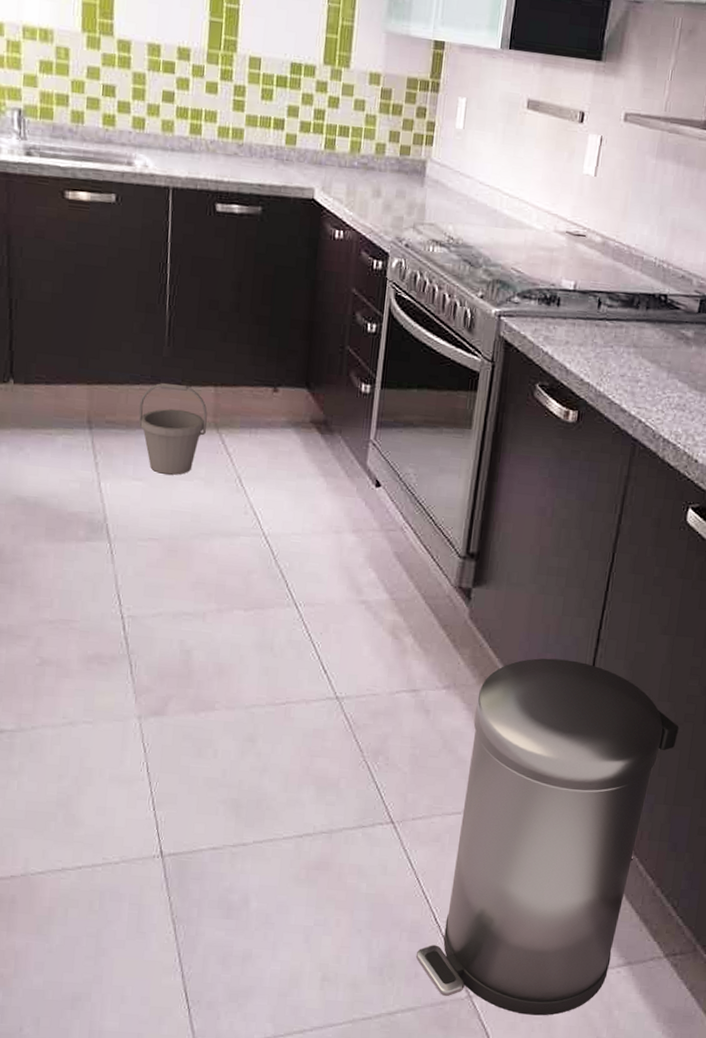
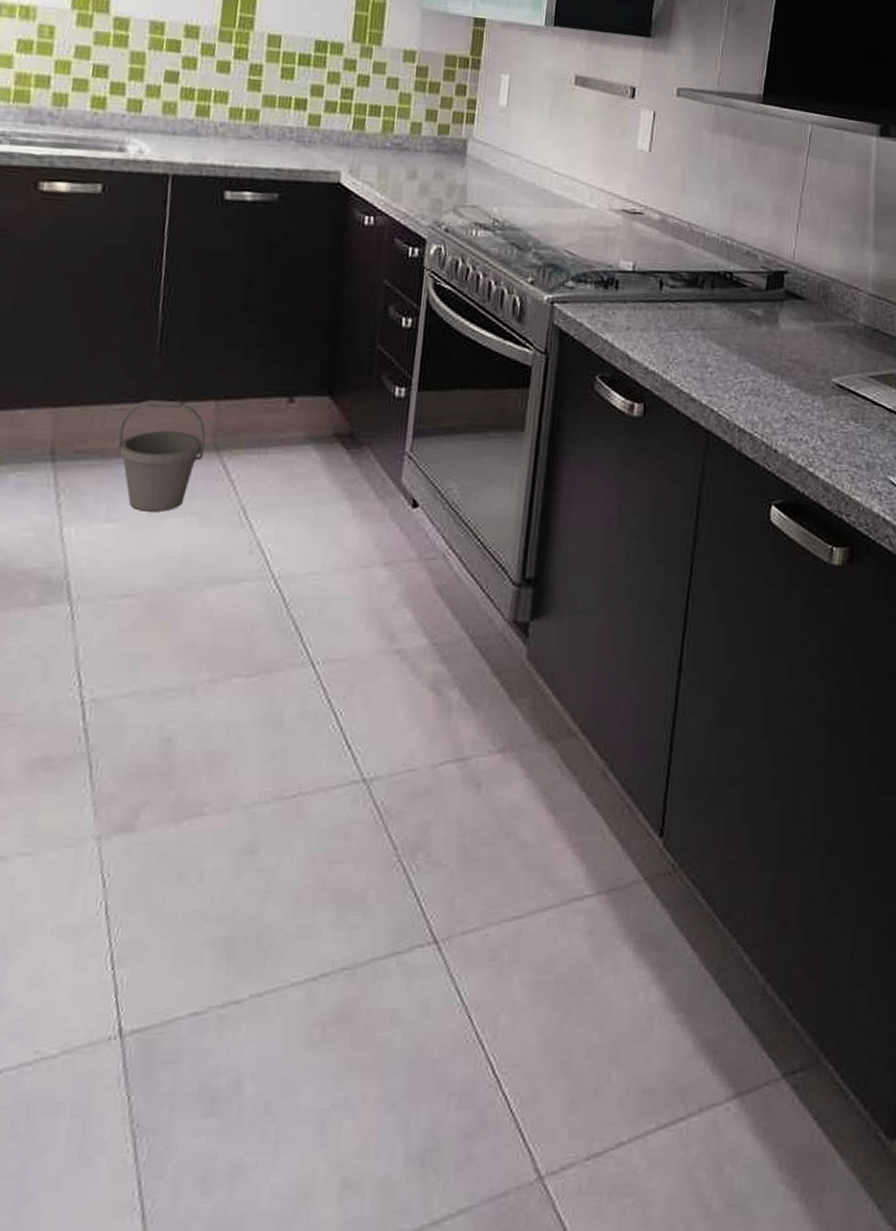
pedal bin: present [415,658,679,1016] -> none [468,699,779,1192]

